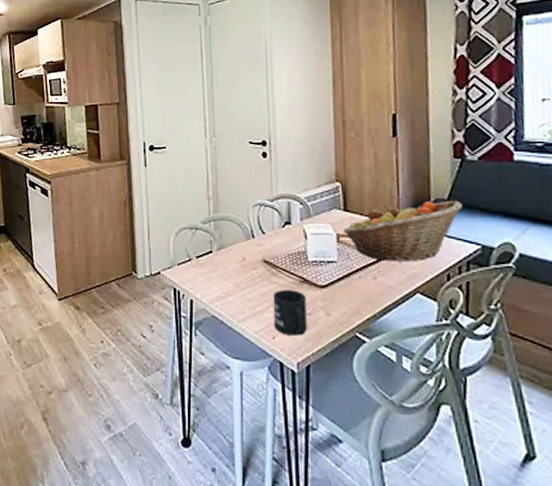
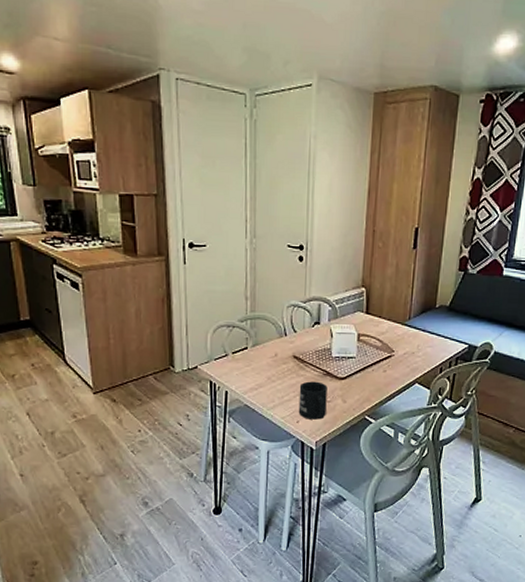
fruit basket: present [343,200,463,262] -> none [364,307,460,358]

